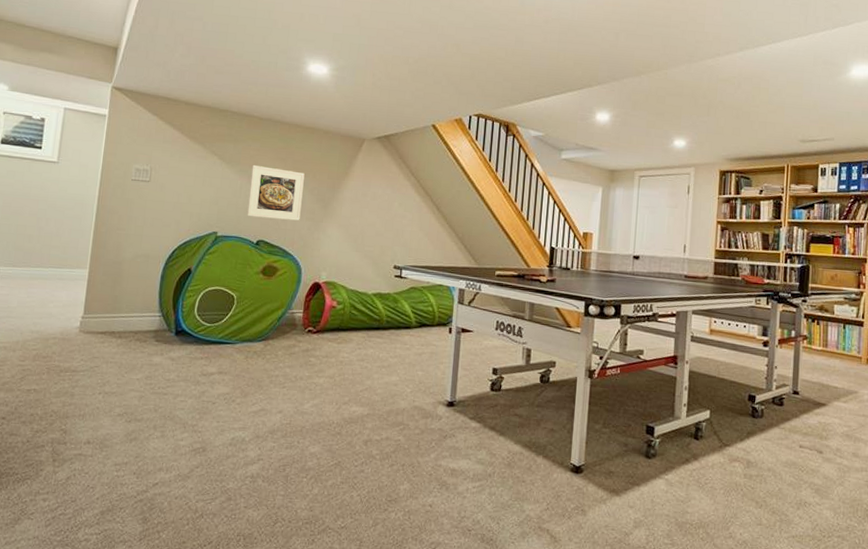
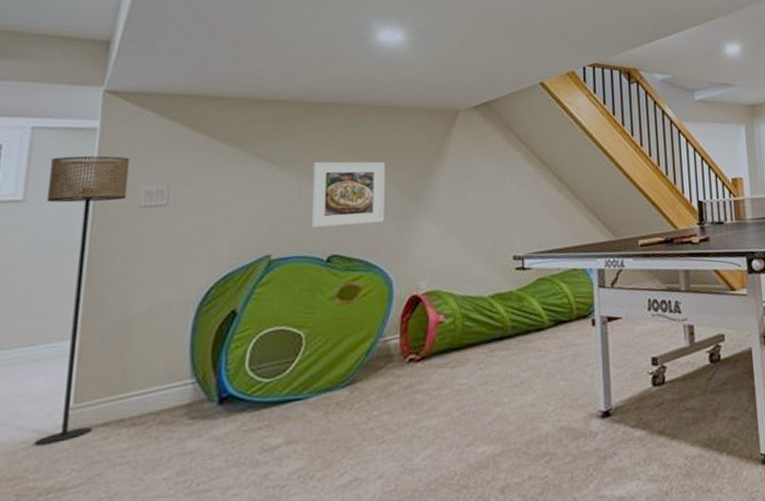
floor lamp: none [60,133,127,339] -> present [35,155,130,446]

